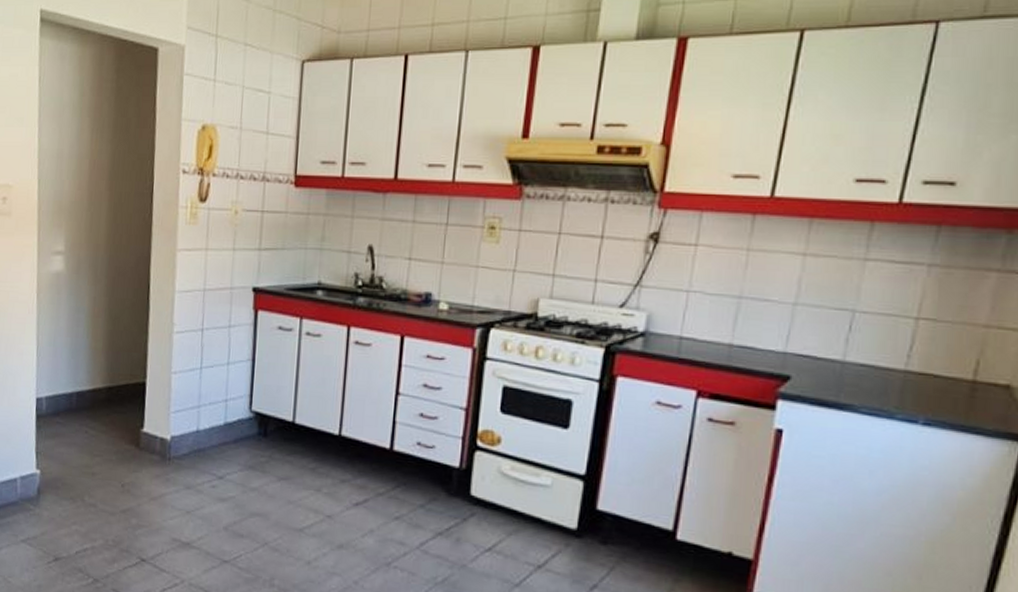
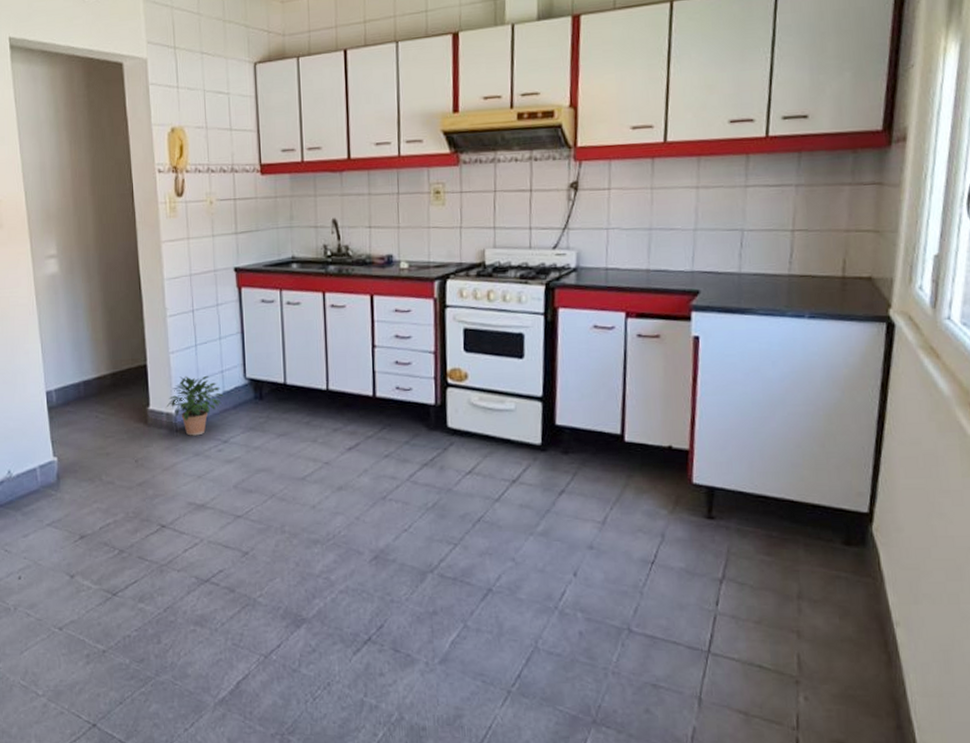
potted plant: none [161,400,225,467] -> present [166,375,224,436]

